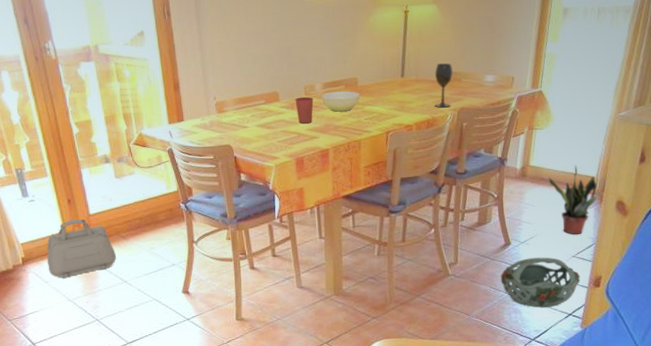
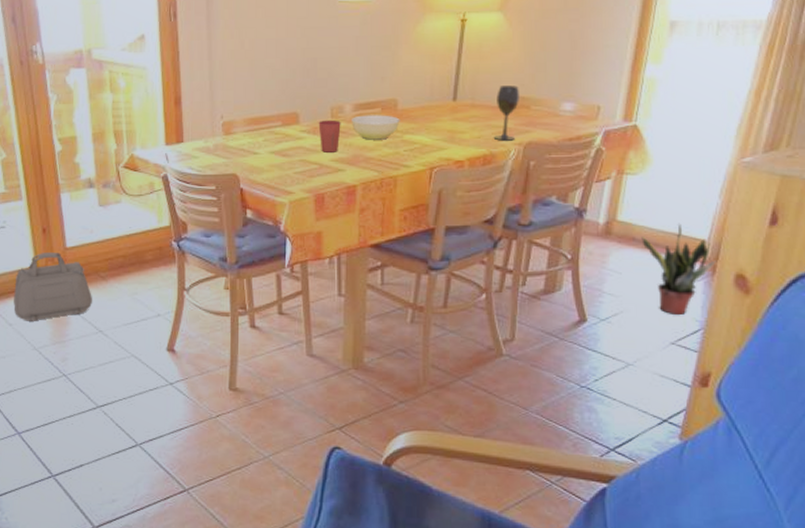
decorative basket: present [500,257,580,308] -> none [571,341,681,408]

